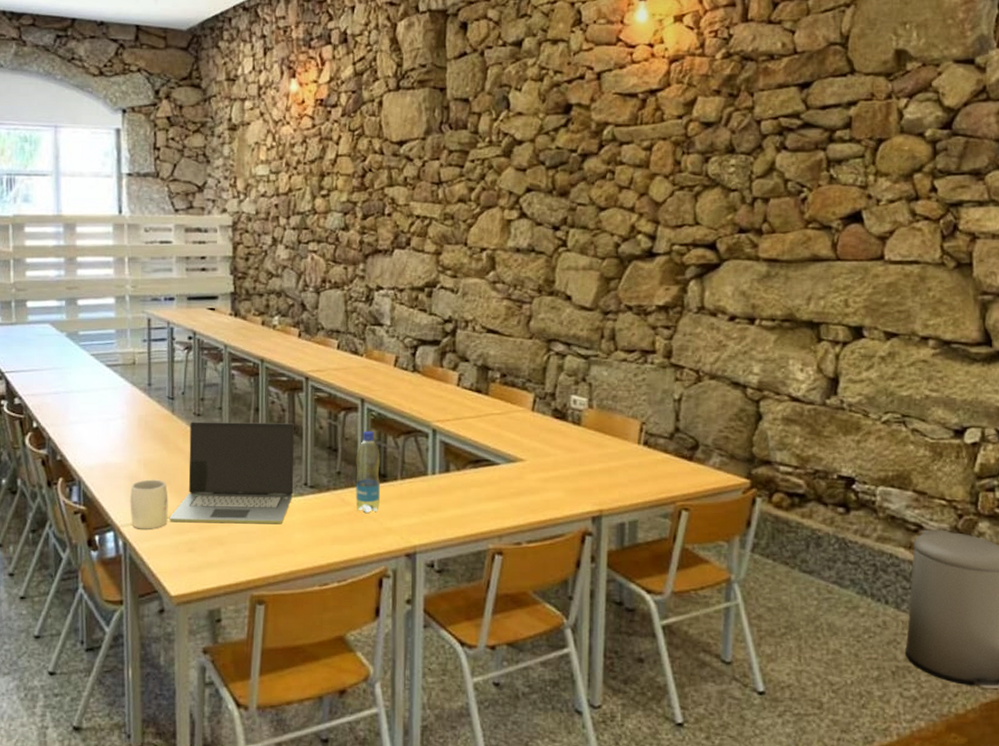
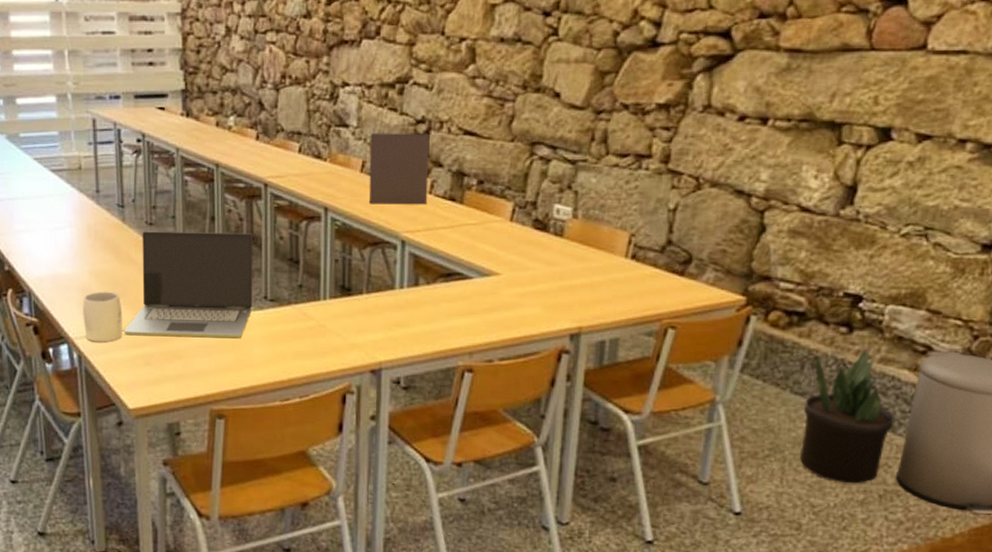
bottle: present [355,430,381,514] -> none [318,241,345,329]
binder: none [402,331,456,397] -> present [368,133,430,205]
planter: none [813,528,897,660] -> present [800,349,895,483]

